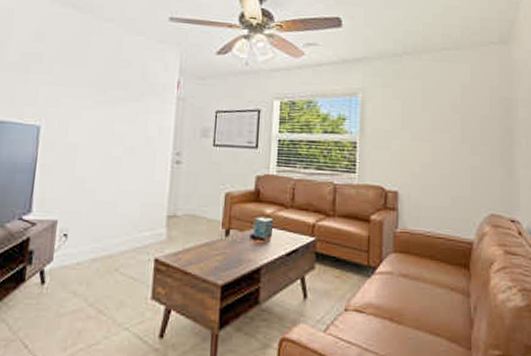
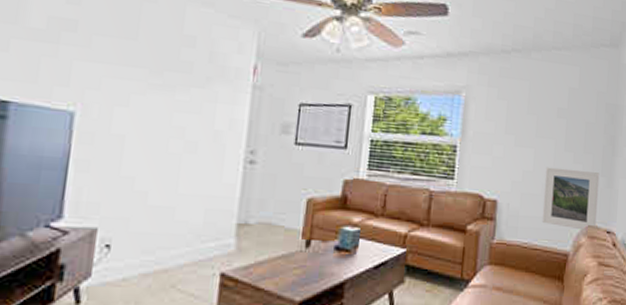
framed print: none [443,159,500,219] -> present [542,167,600,230]

